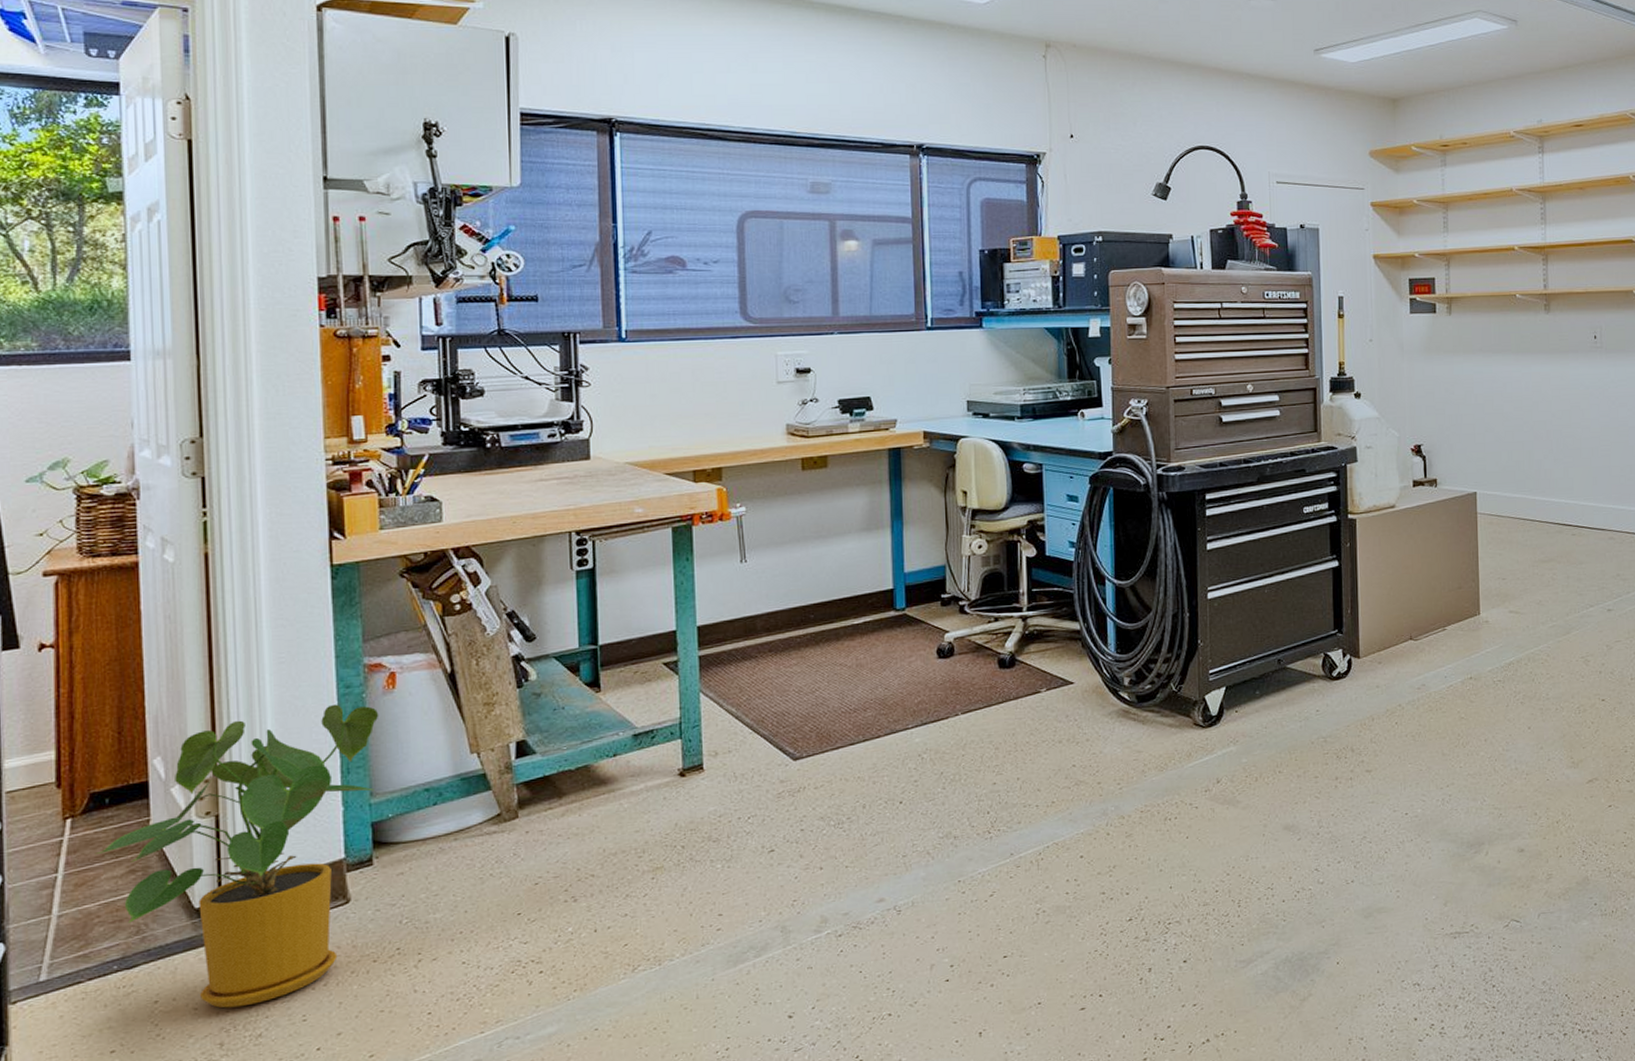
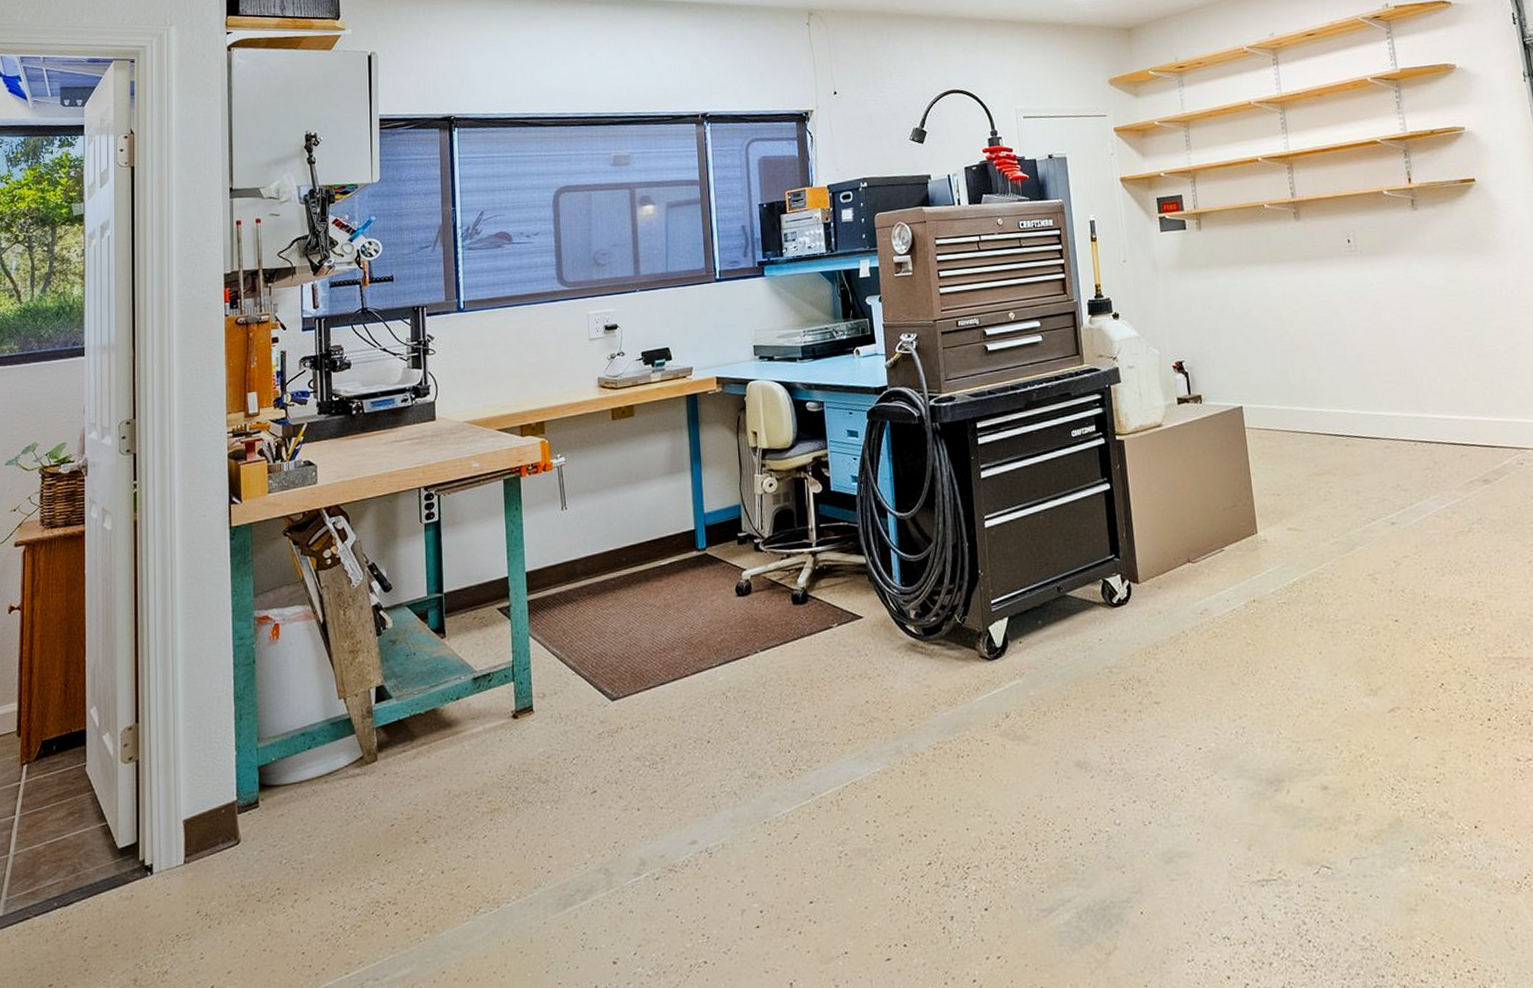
house plant: present [95,704,379,1008] -> none [43,655,266,945]

